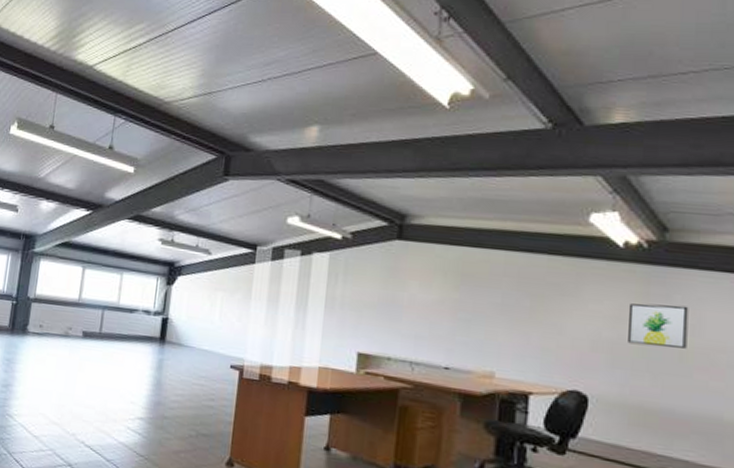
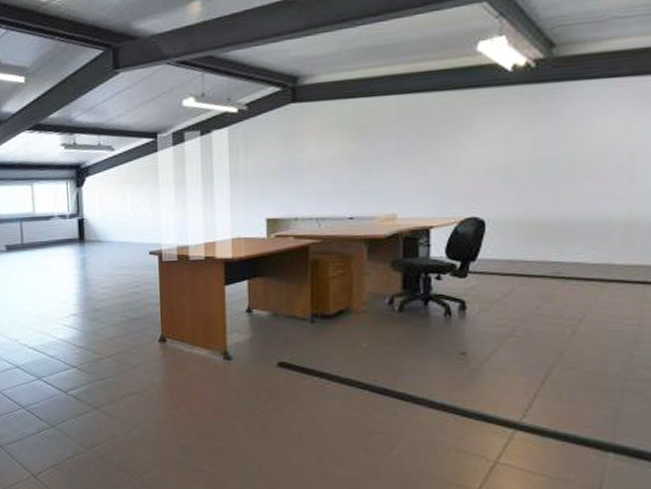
wall art: present [627,303,689,349] -> none [519,118,577,164]

